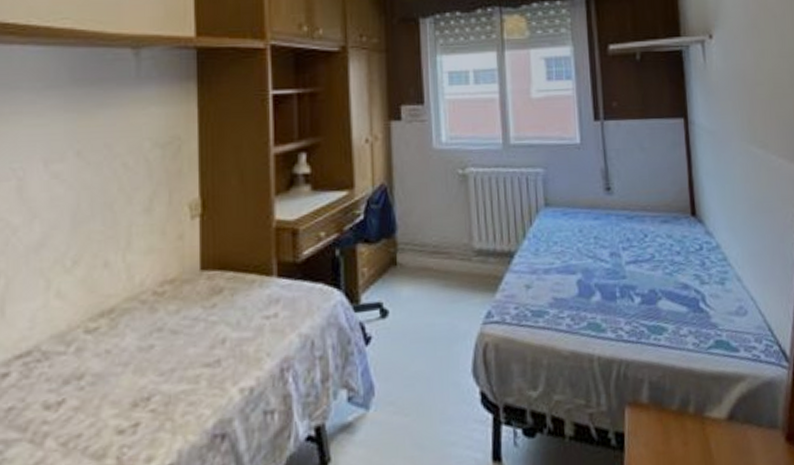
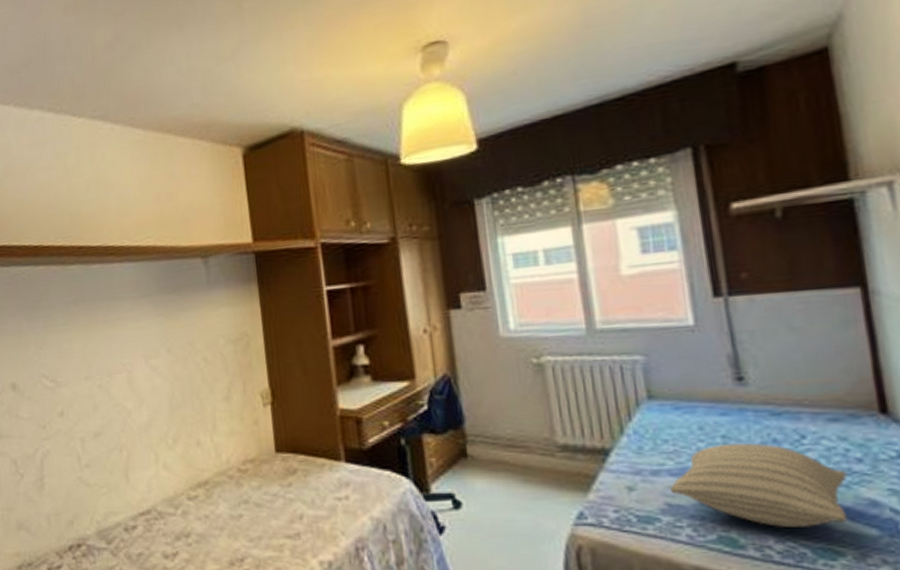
pillow: none [557,242,671,311] -> present [670,443,848,527]

